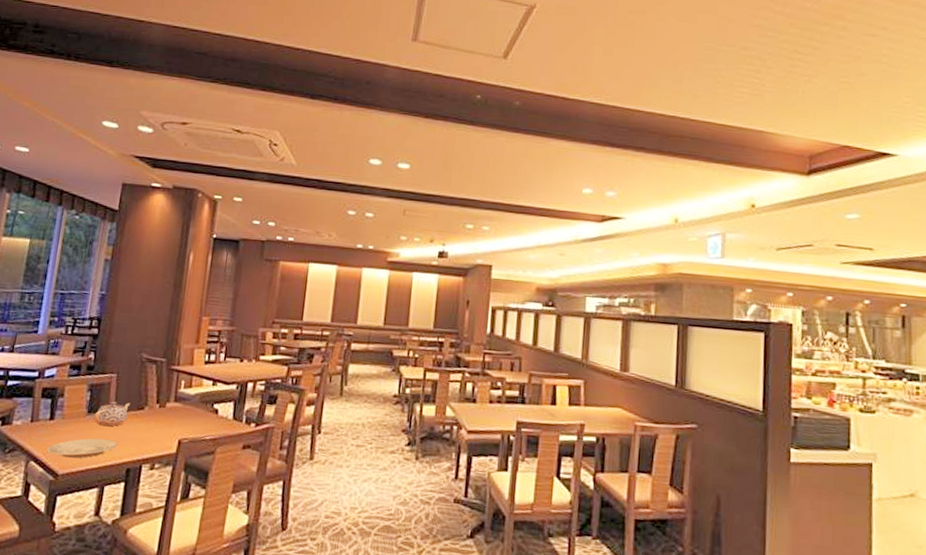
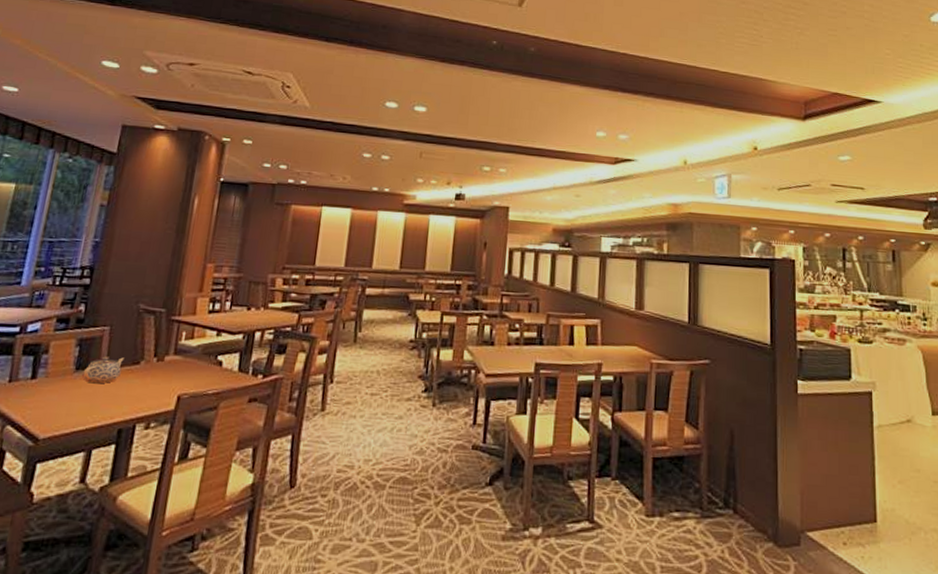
plate: present [46,438,119,459] -> none [26,397,110,420]

